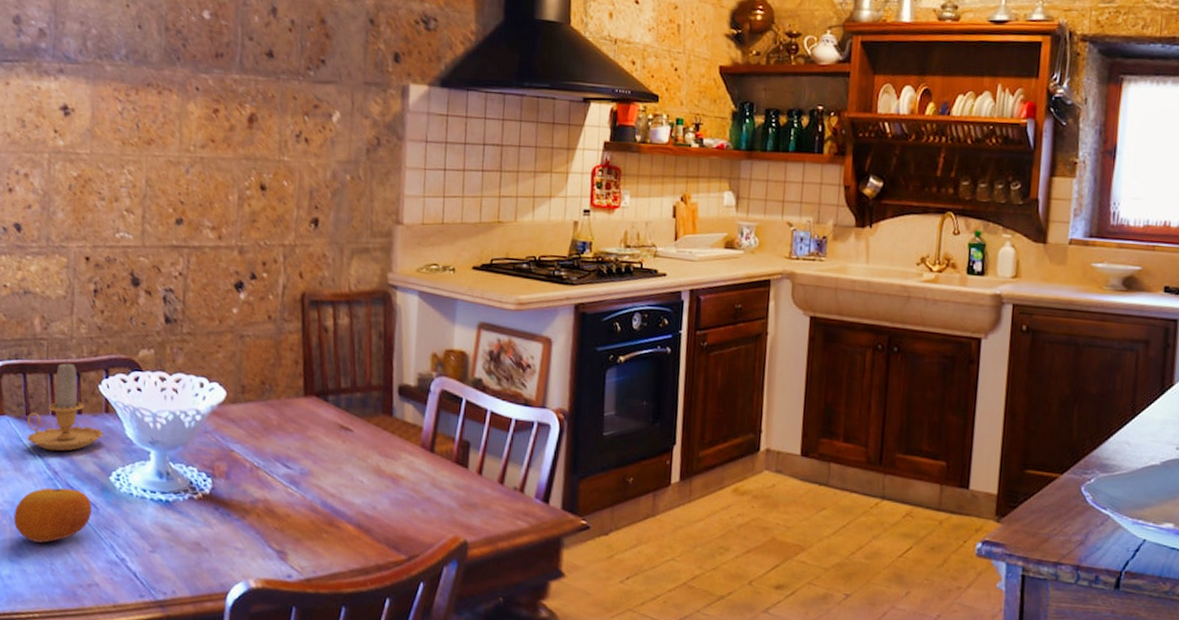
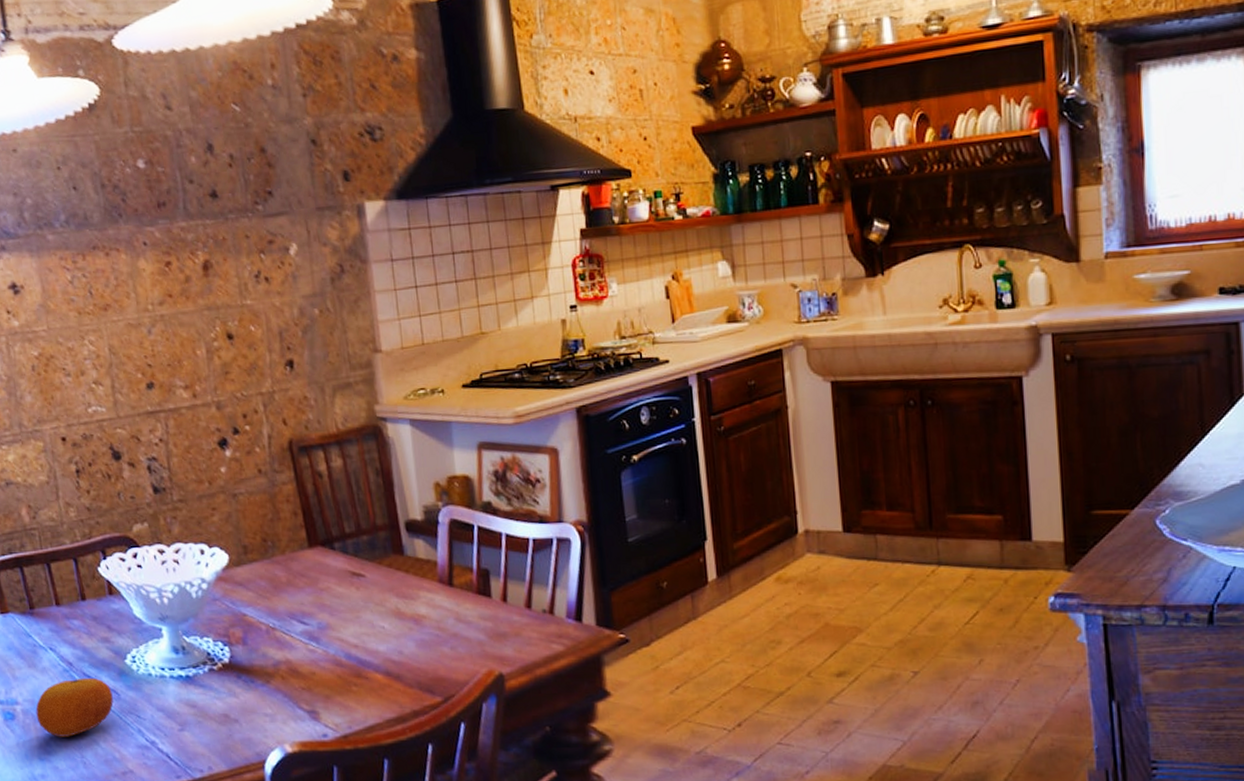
candle: present [27,359,103,452] -> none [32,546,111,642]

